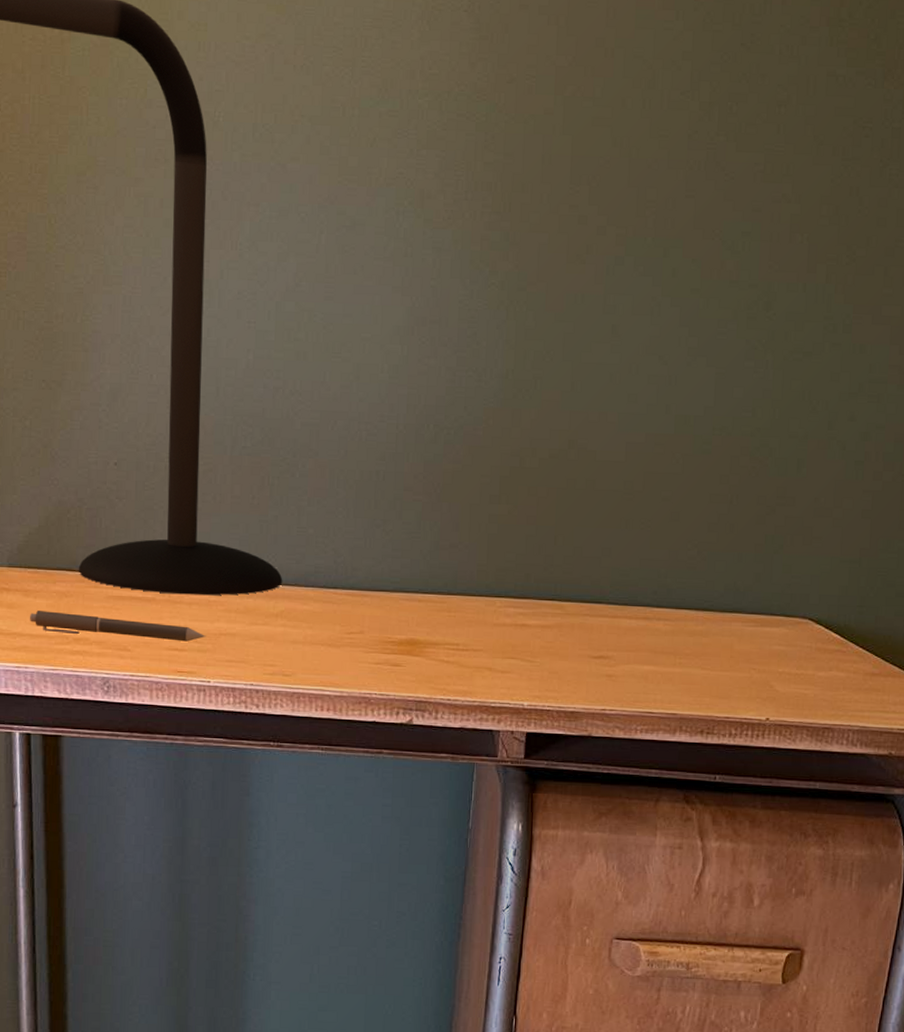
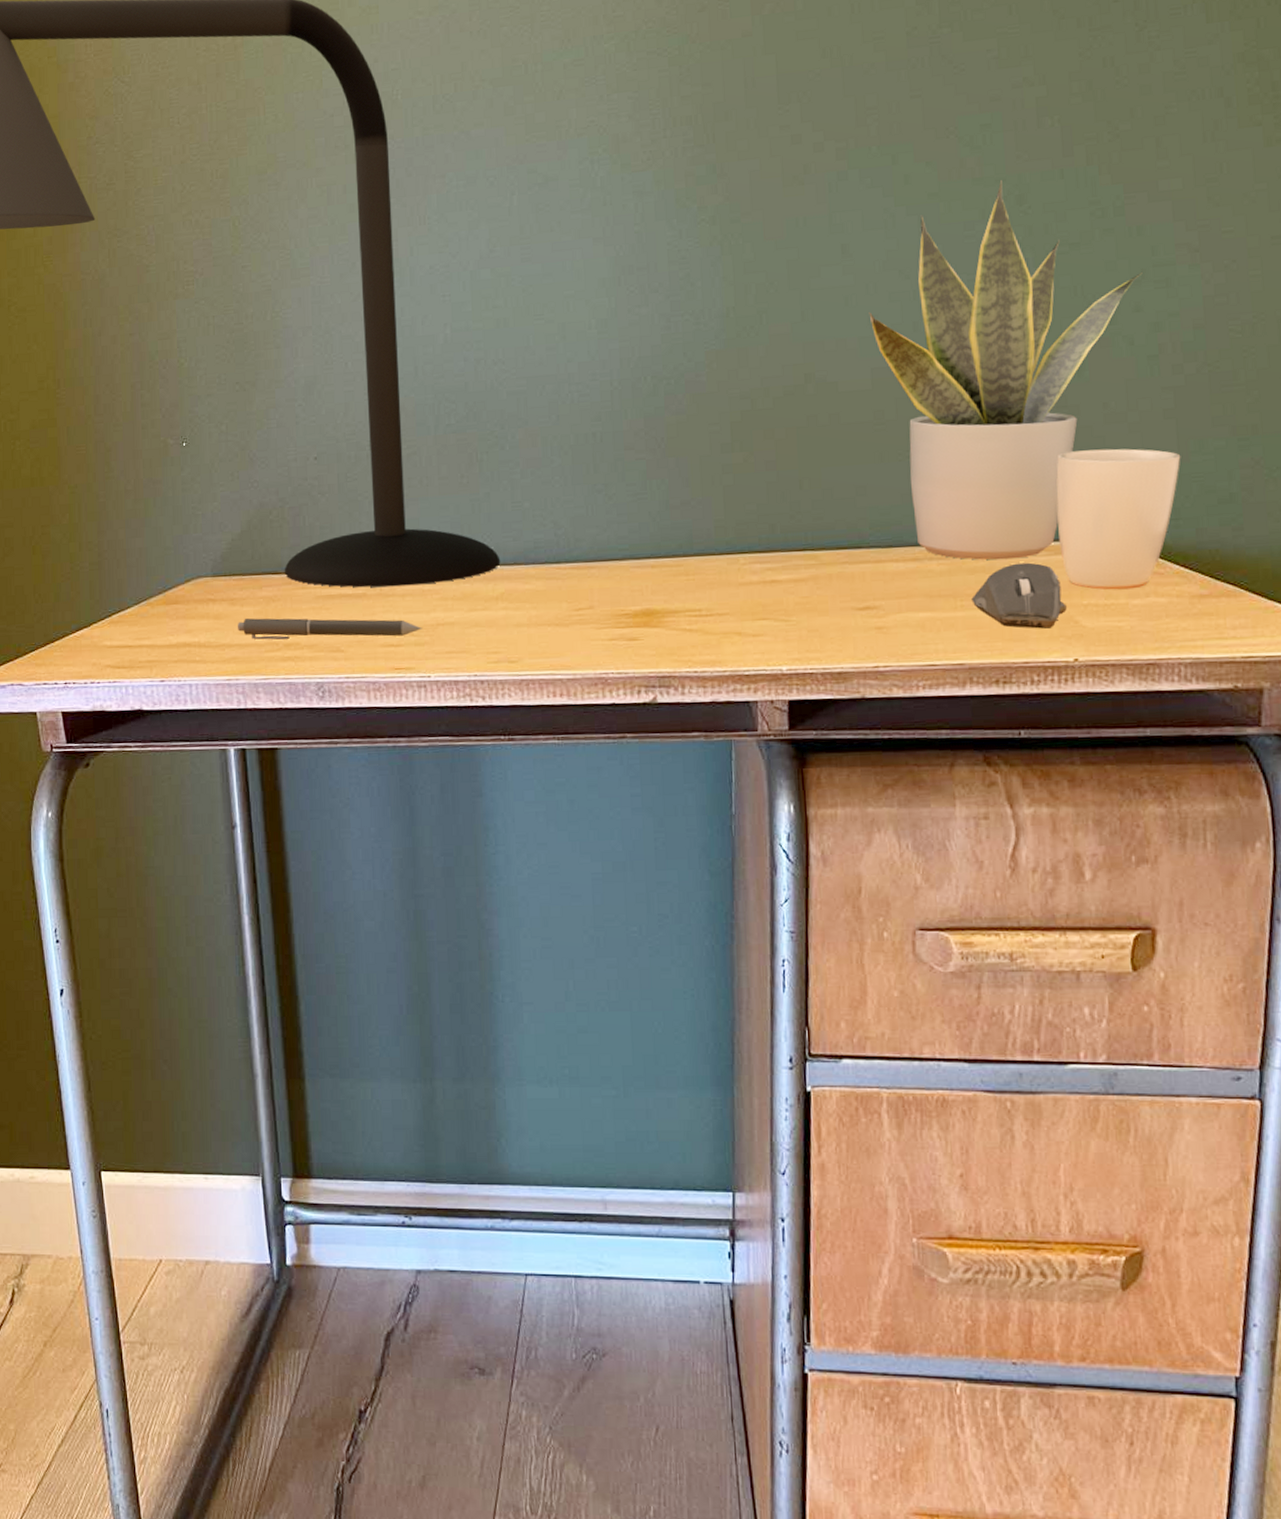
potted plant: none [629,286,860,627] -> present [869,180,1143,560]
computer mouse: none [688,630,765,691] -> present [971,562,1067,630]
mug: none [765,537,871,663] -> present [1056,448,1181,590]

